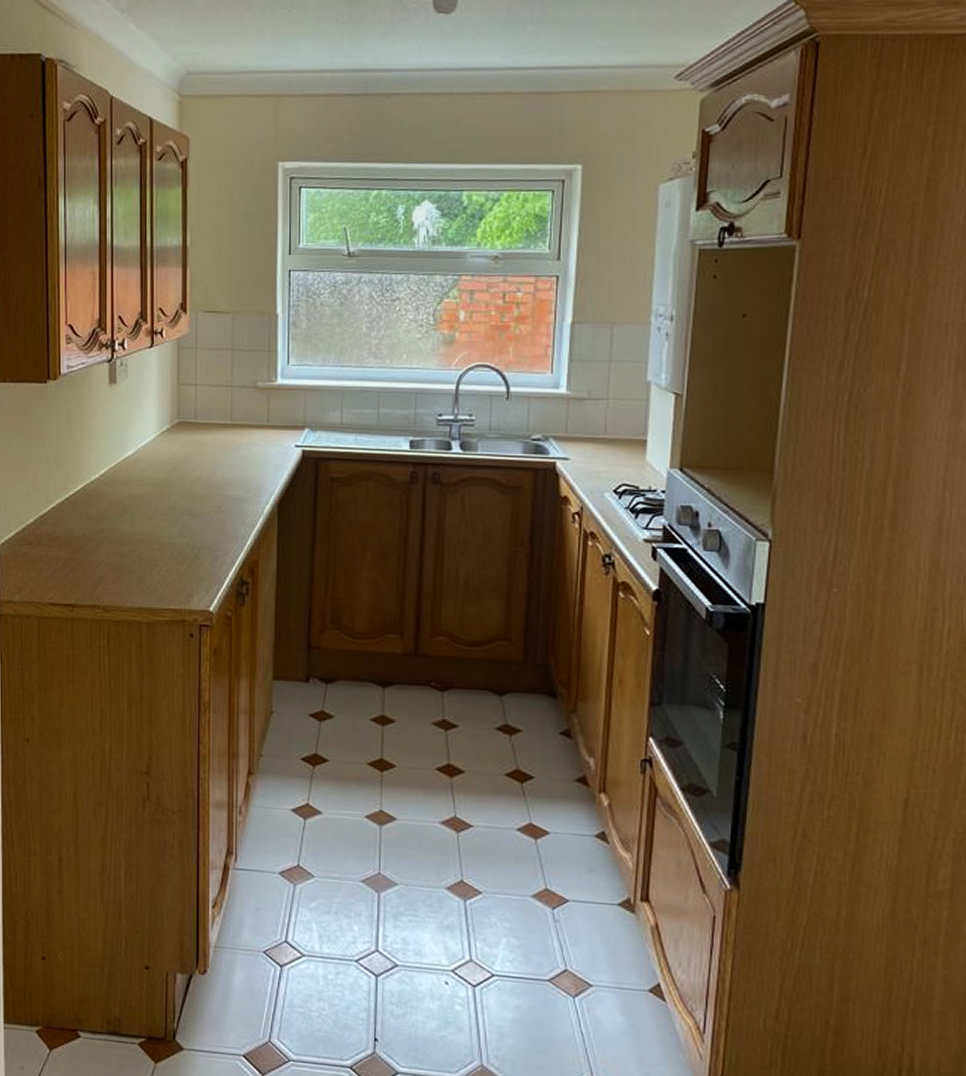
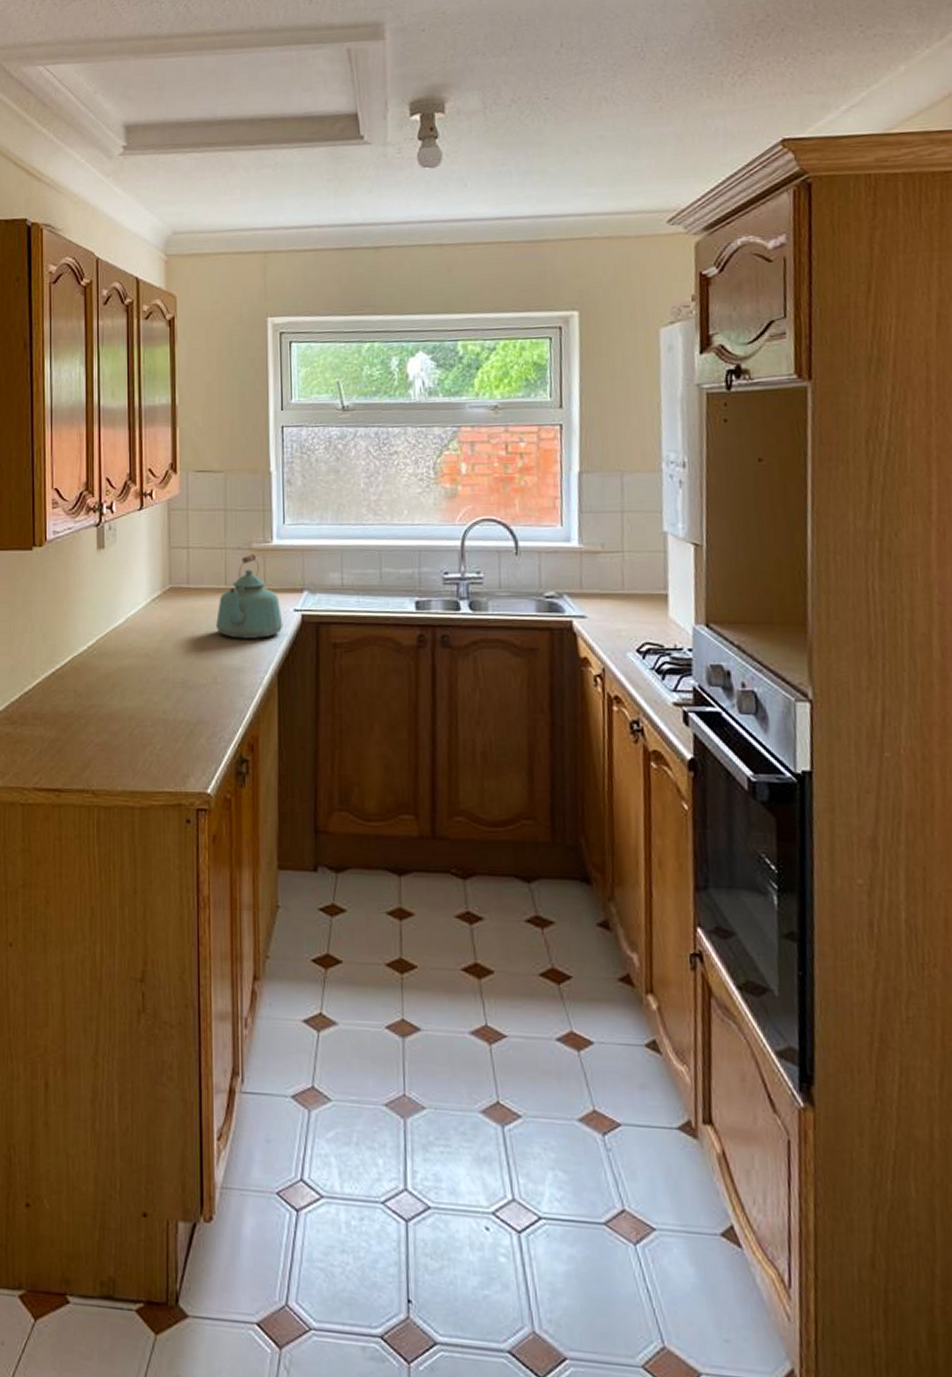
kettle: none [220,392,285,472] -> present [215,554,283,639]

